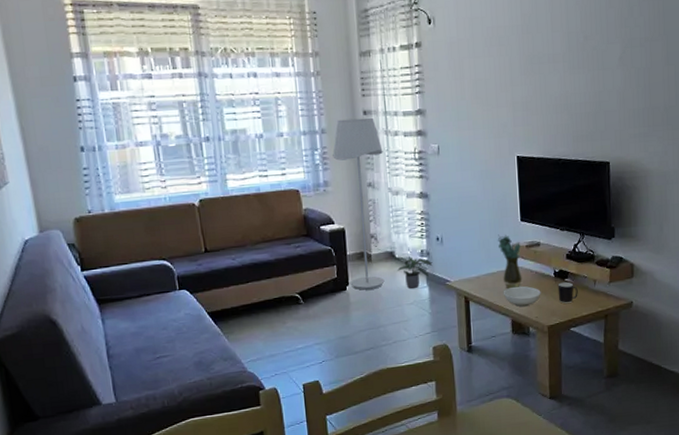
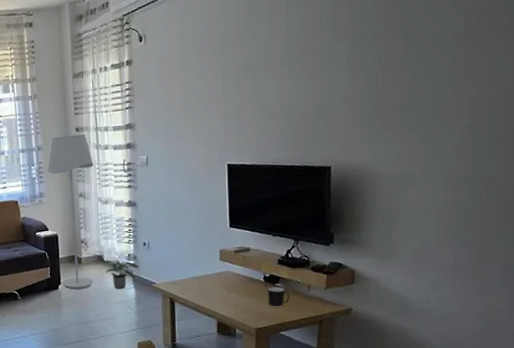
vase: present [497,234,522,289] -> none [204,240,230,292]
bowl: present [503,286,541,307] -> none [209,289,249,310]

